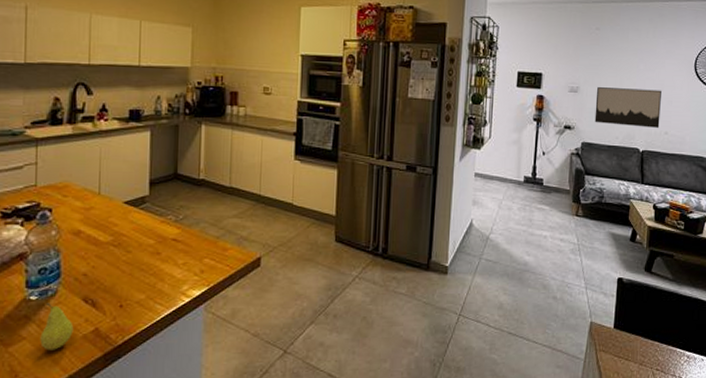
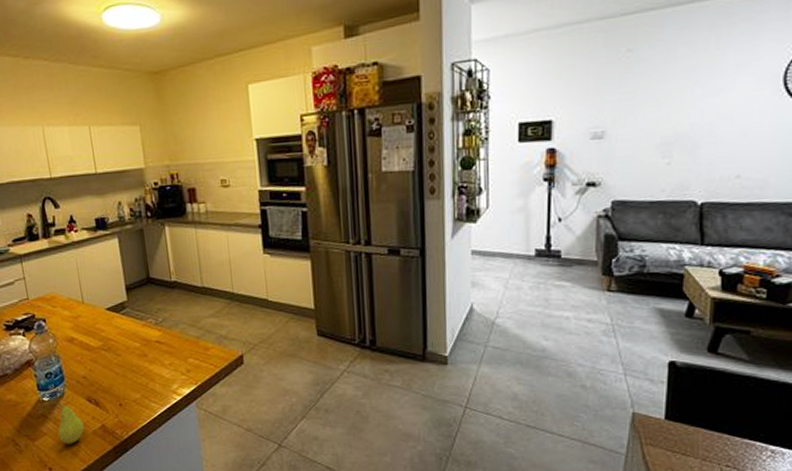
wall art: present [594,87,661,128] -> none [629,120,730,175]

